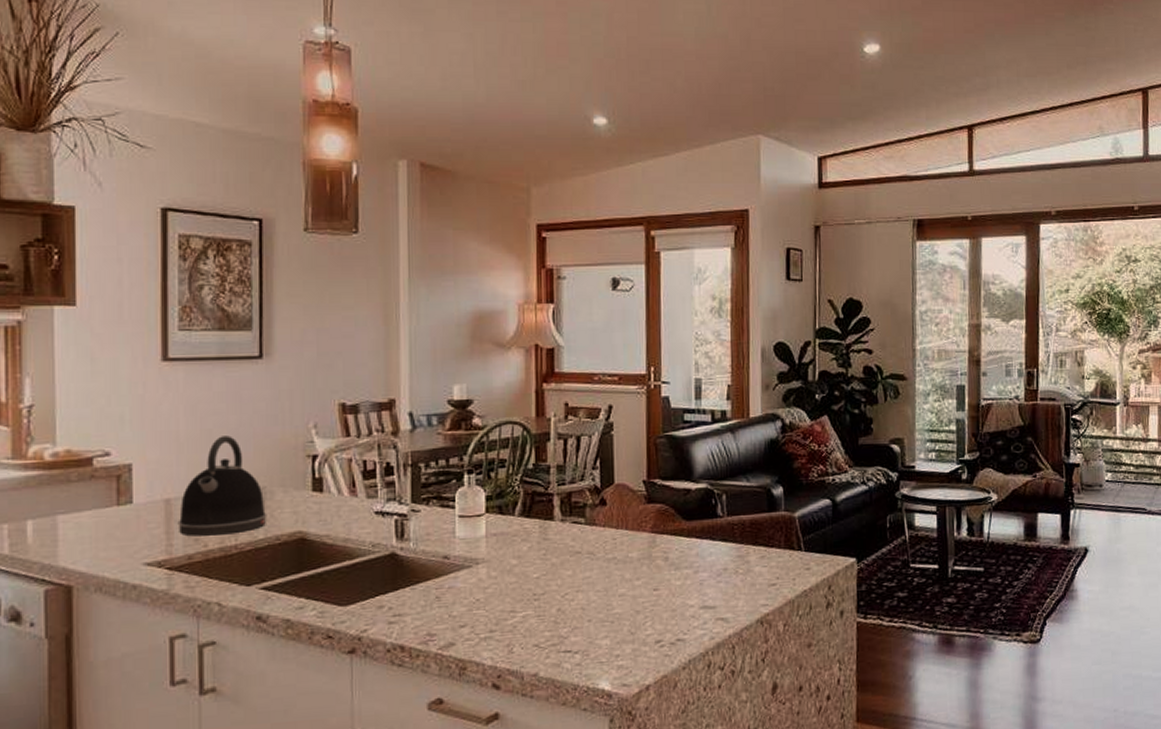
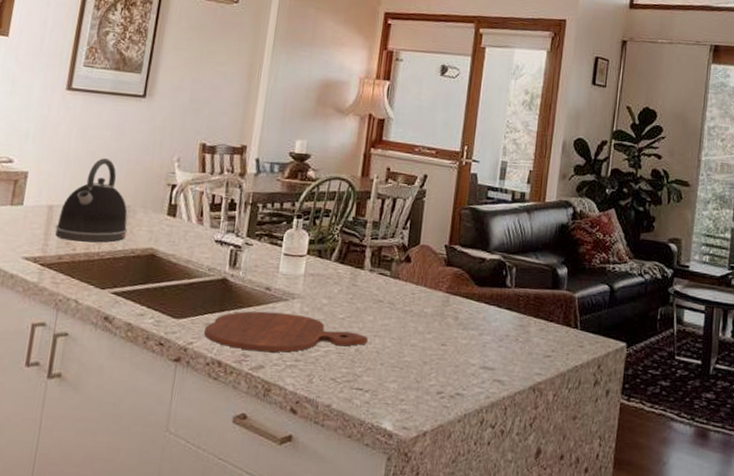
cutting board: none [379,580,571,629] -> present [204,311,369,353]

